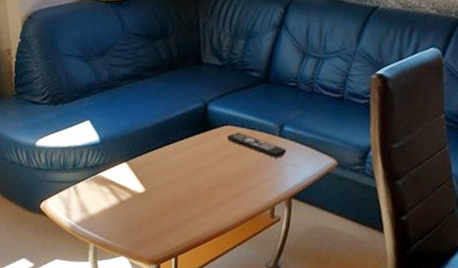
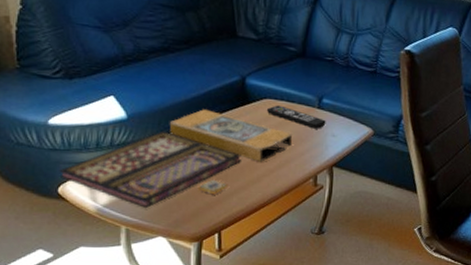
board game: none [42,135,251,228] -> present [59,109,293,208]

